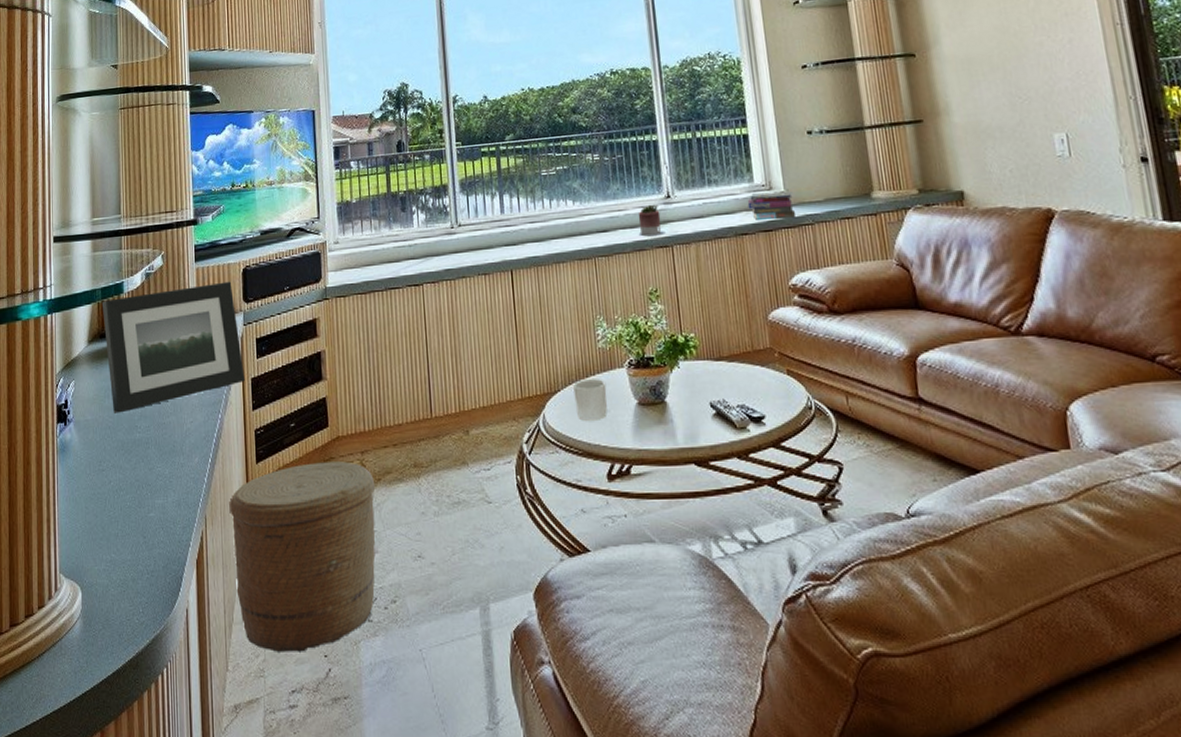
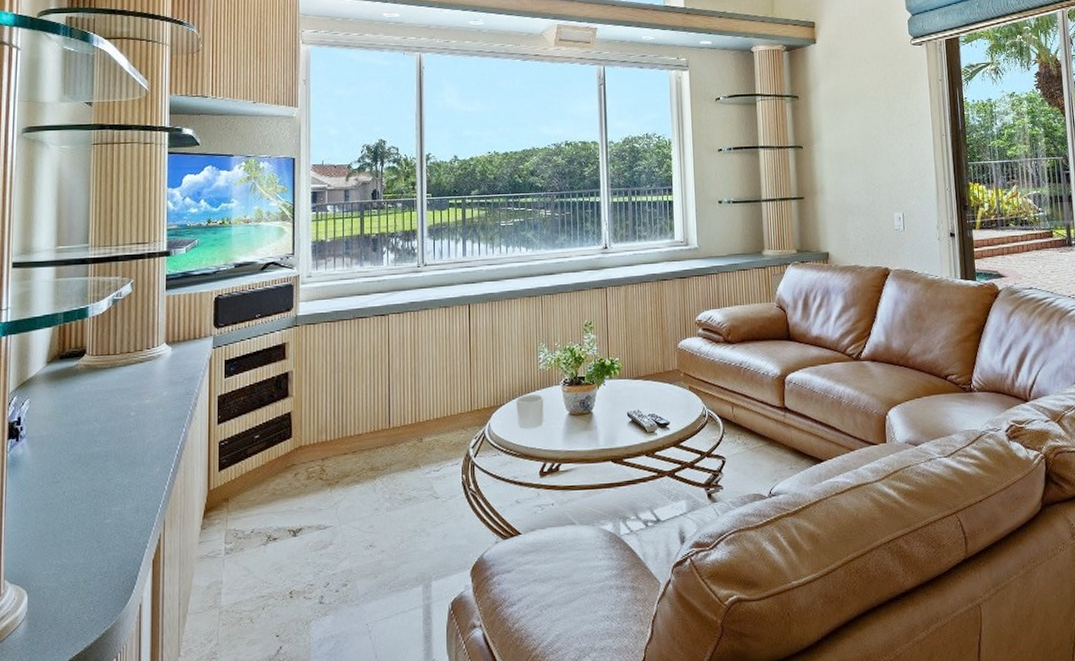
picture frame: present [101,281,245,414] -> none [63,308,211,429]
woven basket: present [229,461,376,652] -> none [189,467,334,636]
succulent planter: present [638,204,665,237] -> none [579,253,601,280]
books: present [747,191,795,221] -> none [668,247,704,270]

